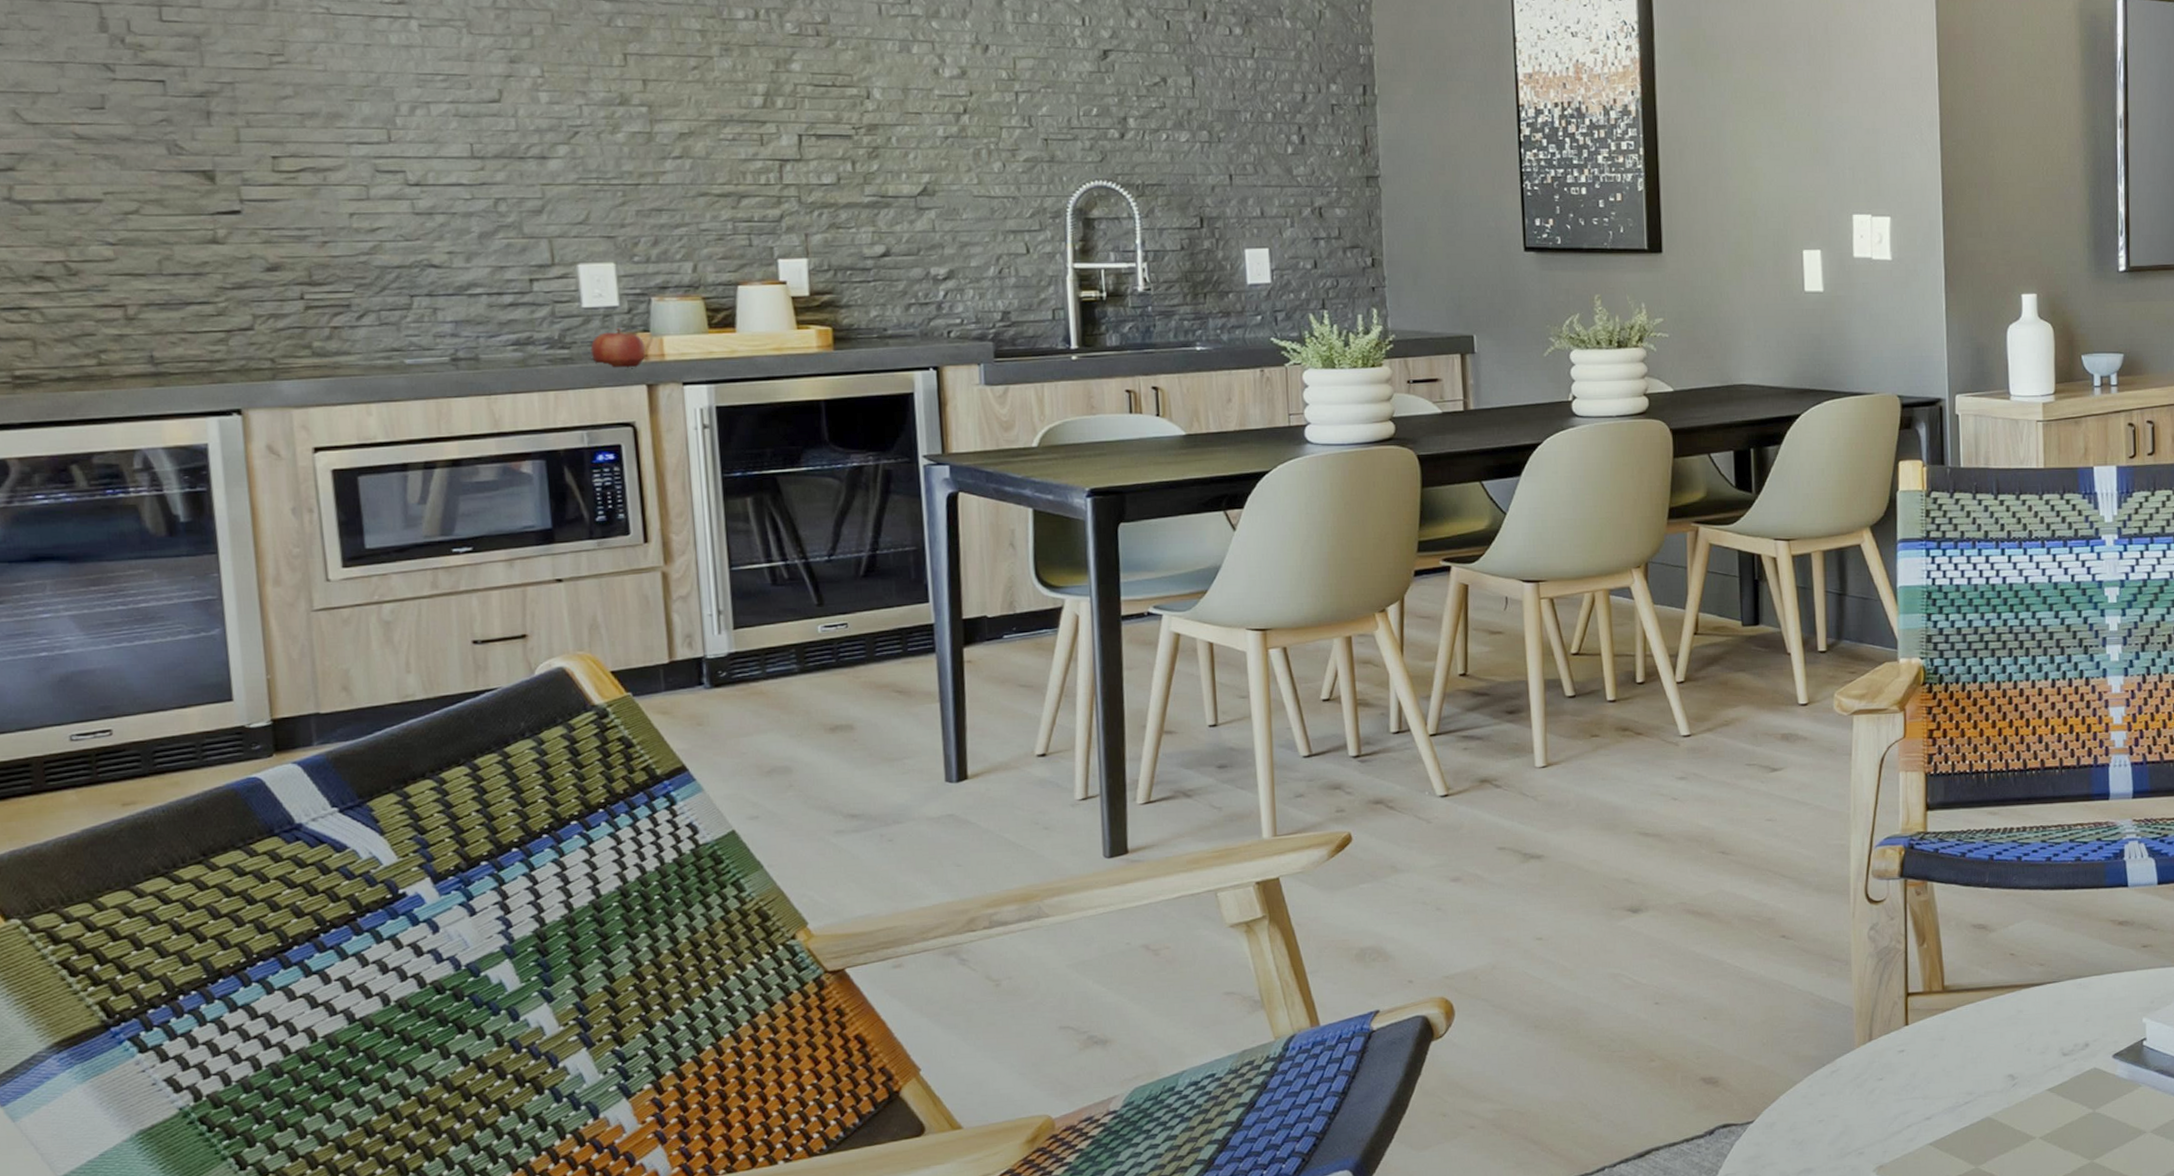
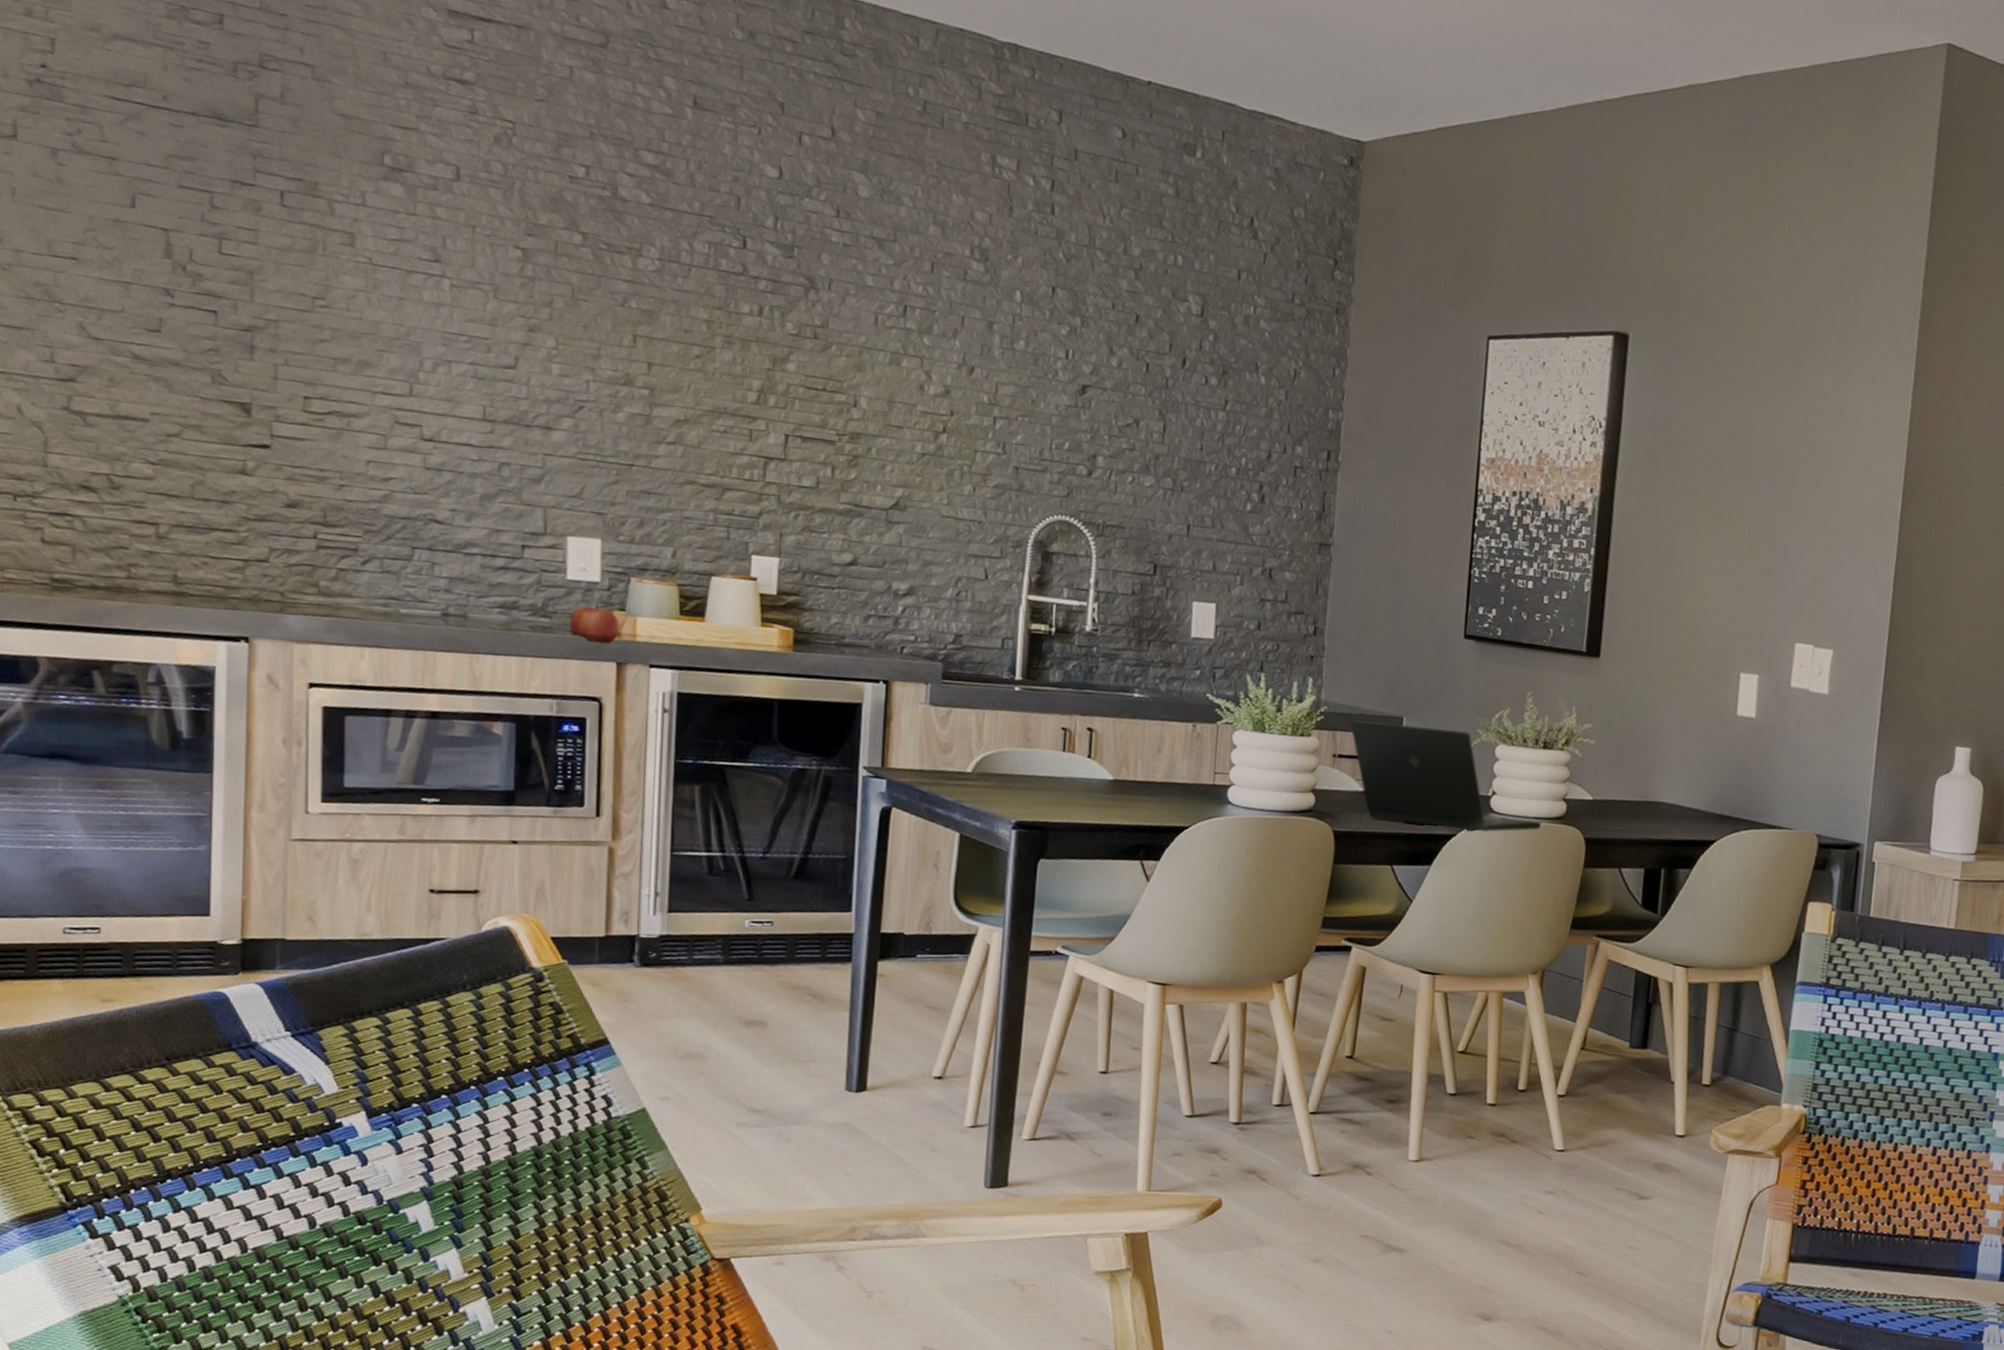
laptop: none [1421,342,1626,439] -> present [1350,720,1542,832]

